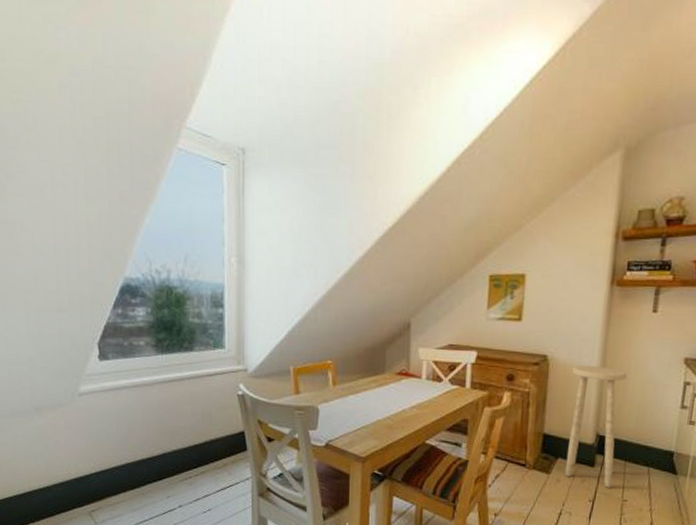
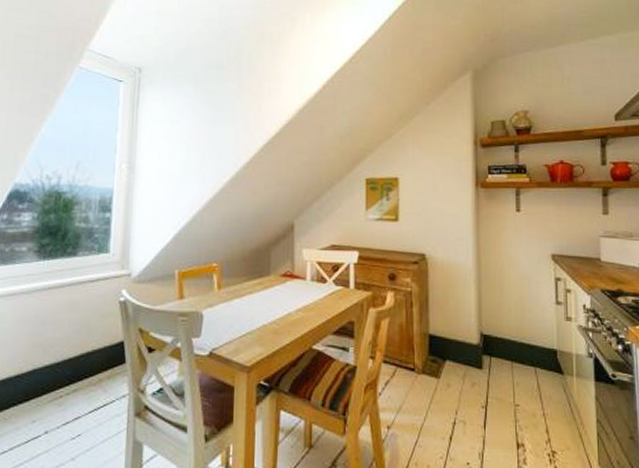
stool: present [564,365,627,488] -> none [450,263,502,392]

